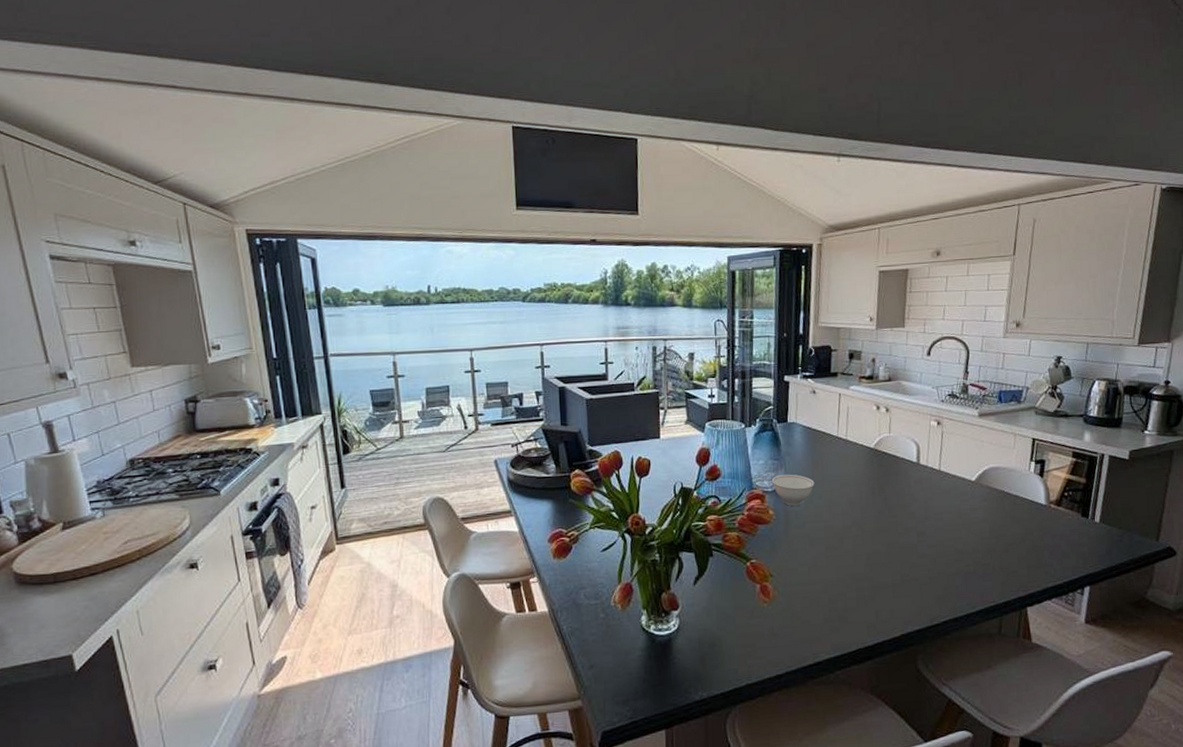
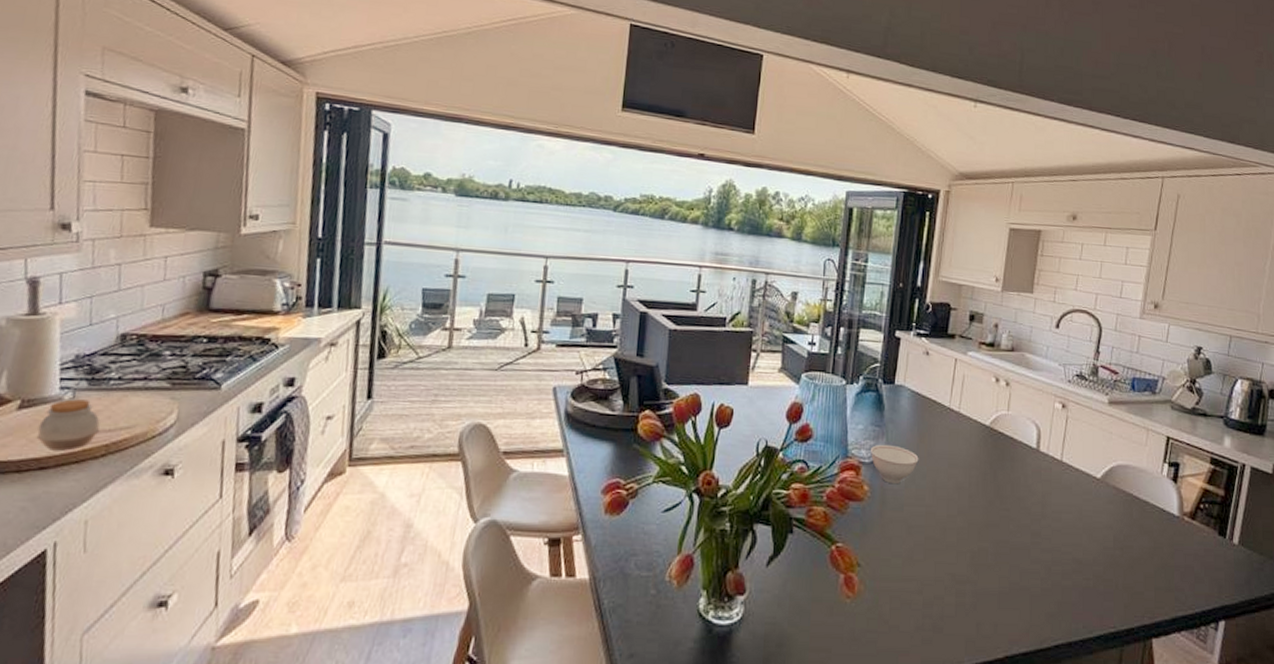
jar: none [82,516,130,560] -> present [37,399,101,451]

